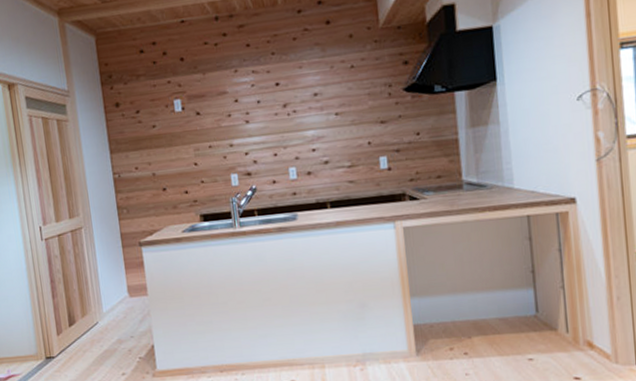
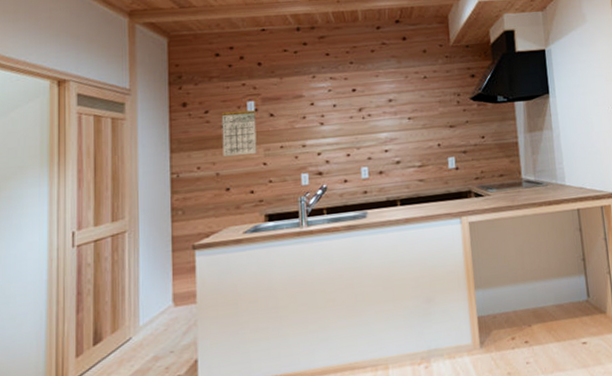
calendar: none [151,109,188,157] -> present [221,110,257,156]

